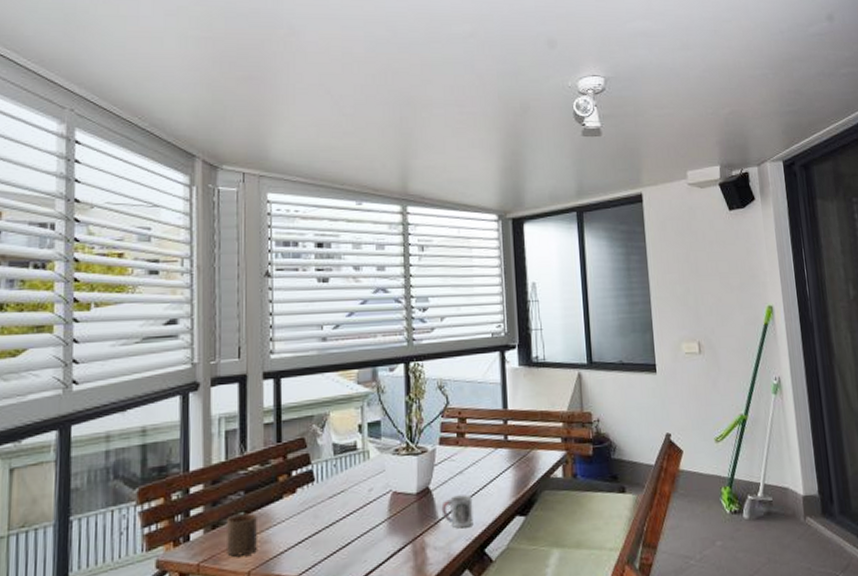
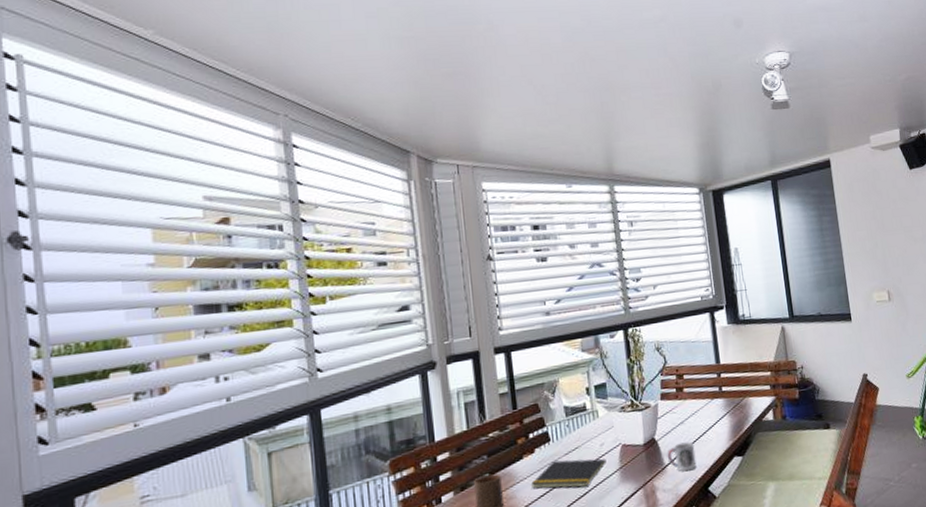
notepad: none [288,503,374,537] -> present [530,458,606,489]

